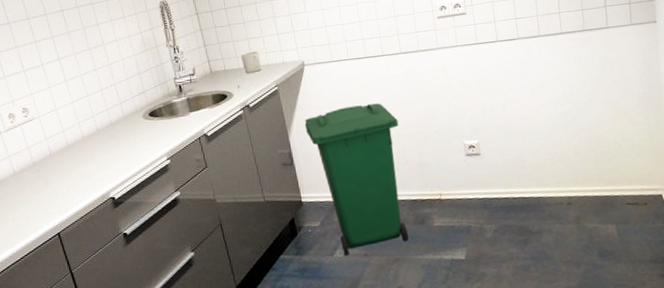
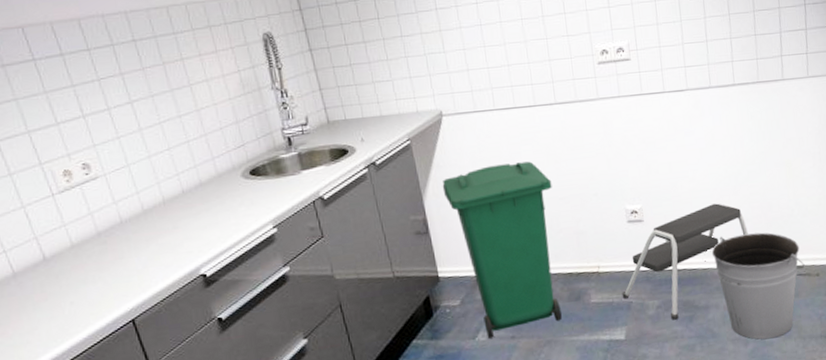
mug: present [240,51,262,73] -> none [364,97,391,124]
step stool: none [462,138,579,243] -> present [622,203,749,320]
bucket: none [543,165,633,263] -> present [711,232,805,340]

